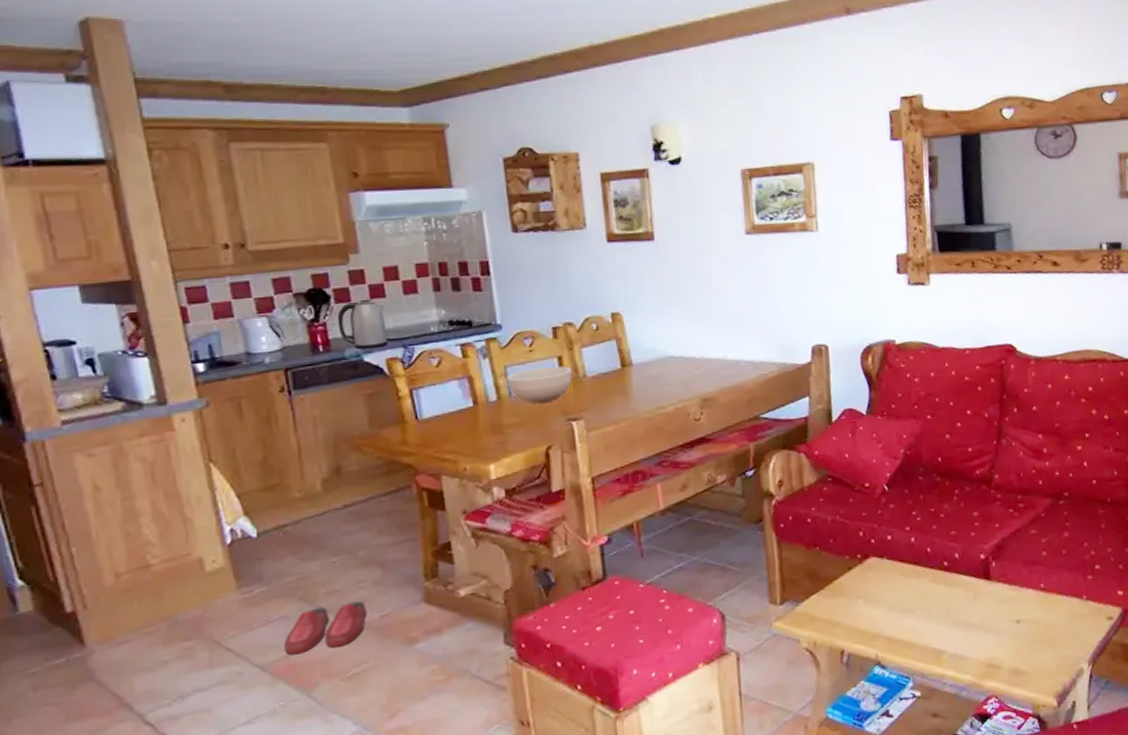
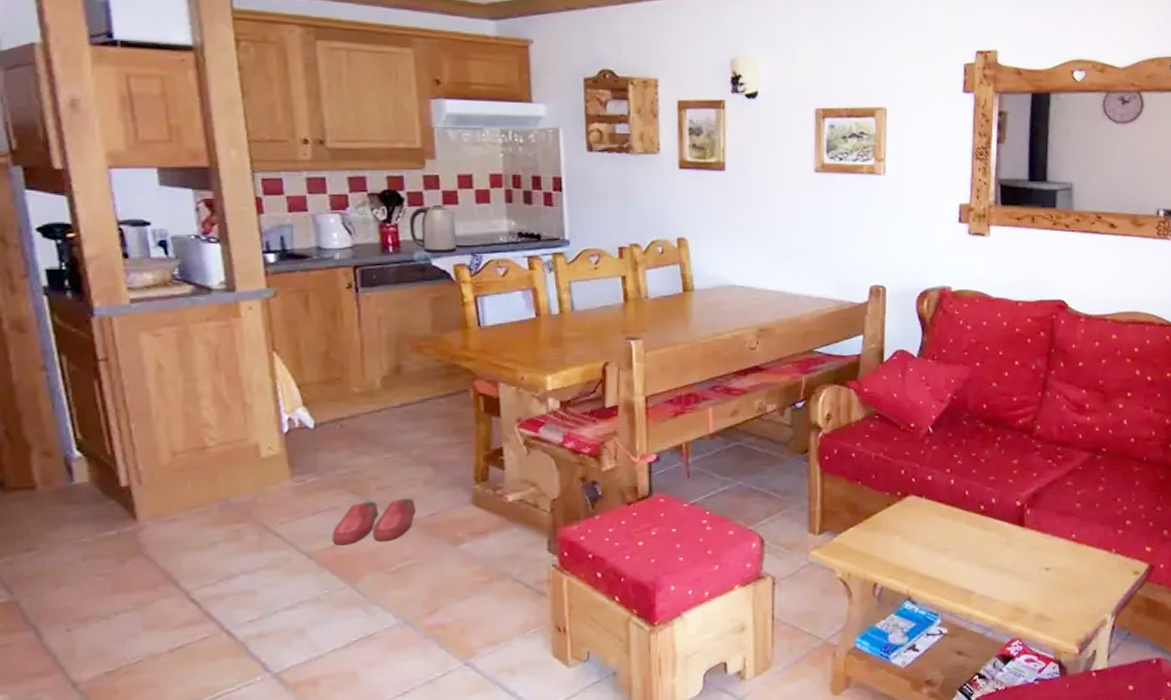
bowl: present [507,366,573,404] -> none [570,285,634,321]

